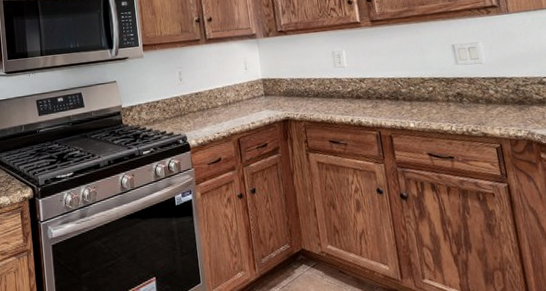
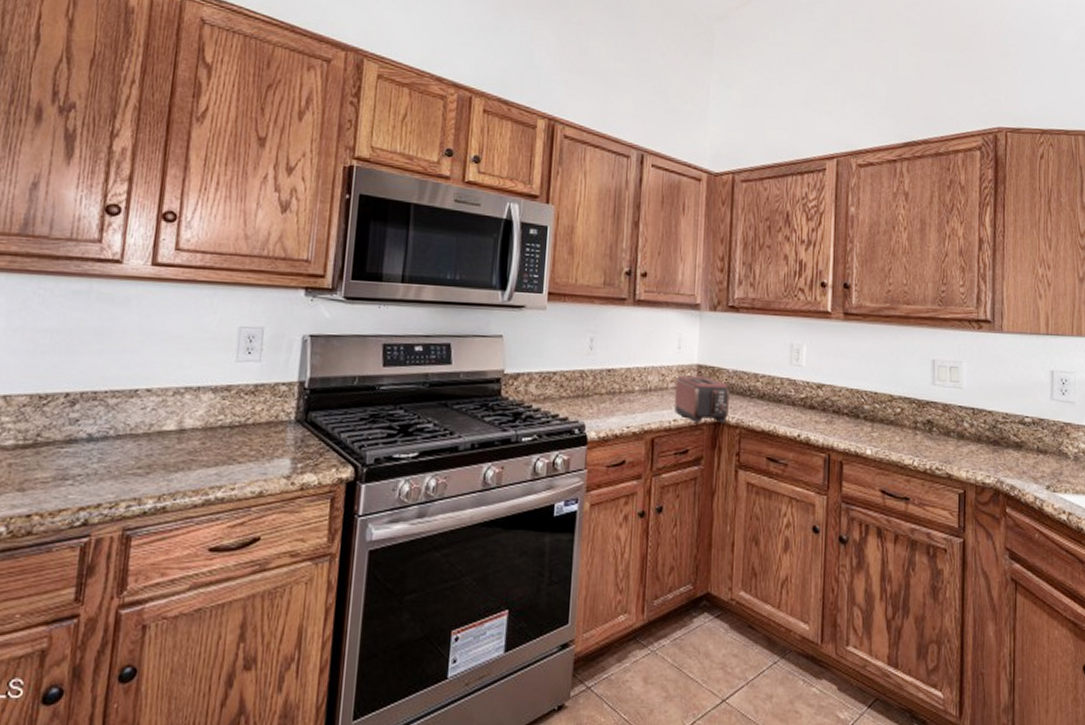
toaster: none [248,86,293,123] -> present [674,375,730,424]

